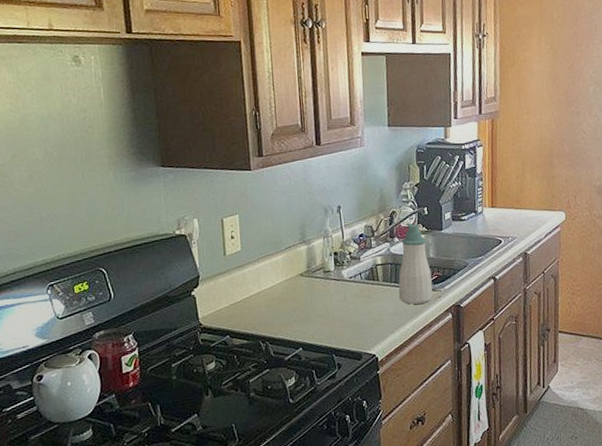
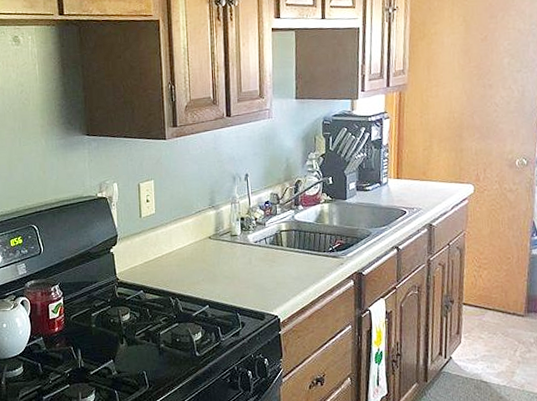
soap bottle: present [398,223,433,305] -> none [301,191,335,270]

